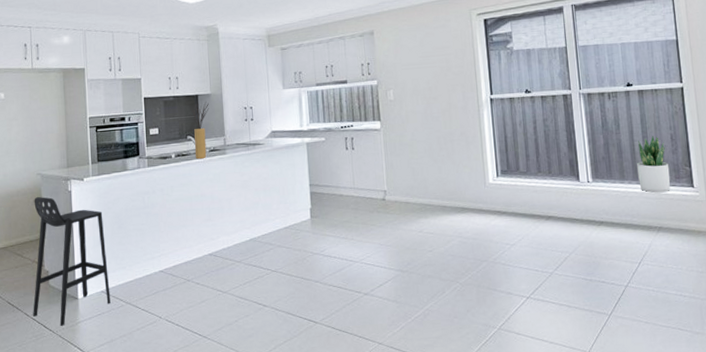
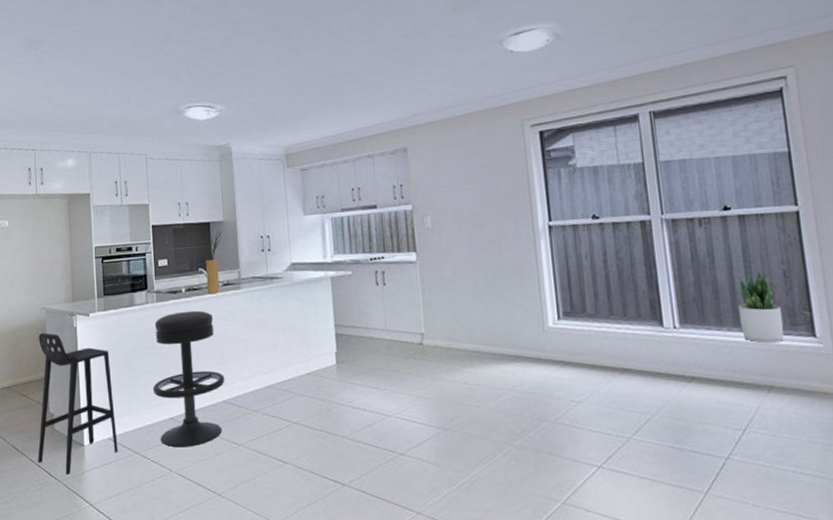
bar stool: none [144,174,211,297] -> present [152,310,225,448]

